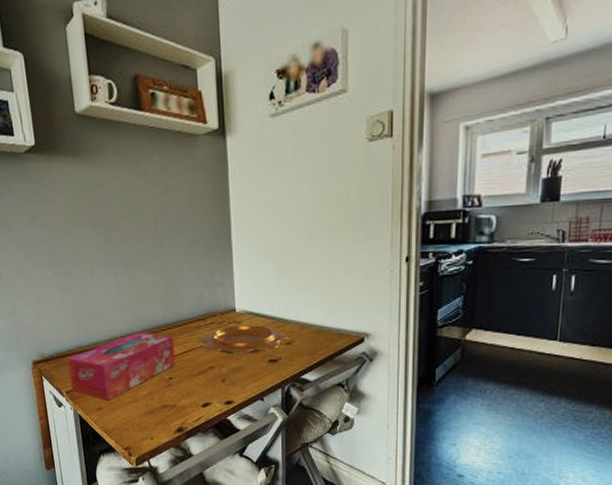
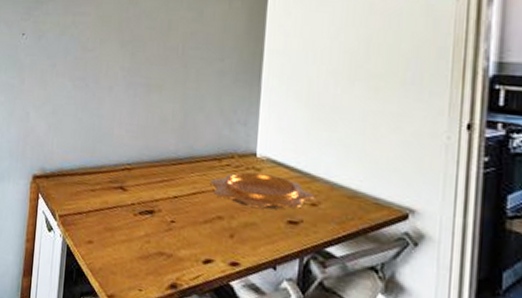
tissue box: present [68,332,176,401] -> none [65,162,184,235]

